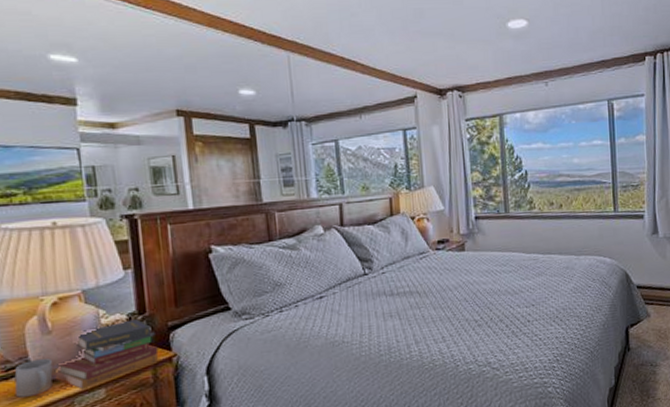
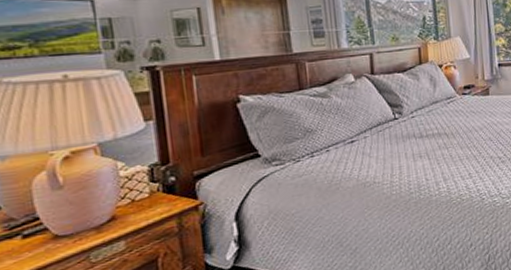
mug: present [14,358,53,398] -> none [19,213,66,256]
books: present [54,319,159,390] -> none [66,170,184,244]

